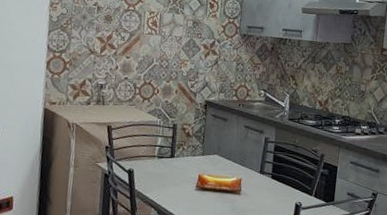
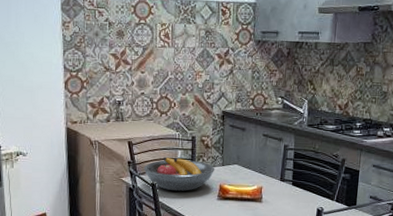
fruit bowl: none [121,143,195,180] -> present [143,156,215,192]

